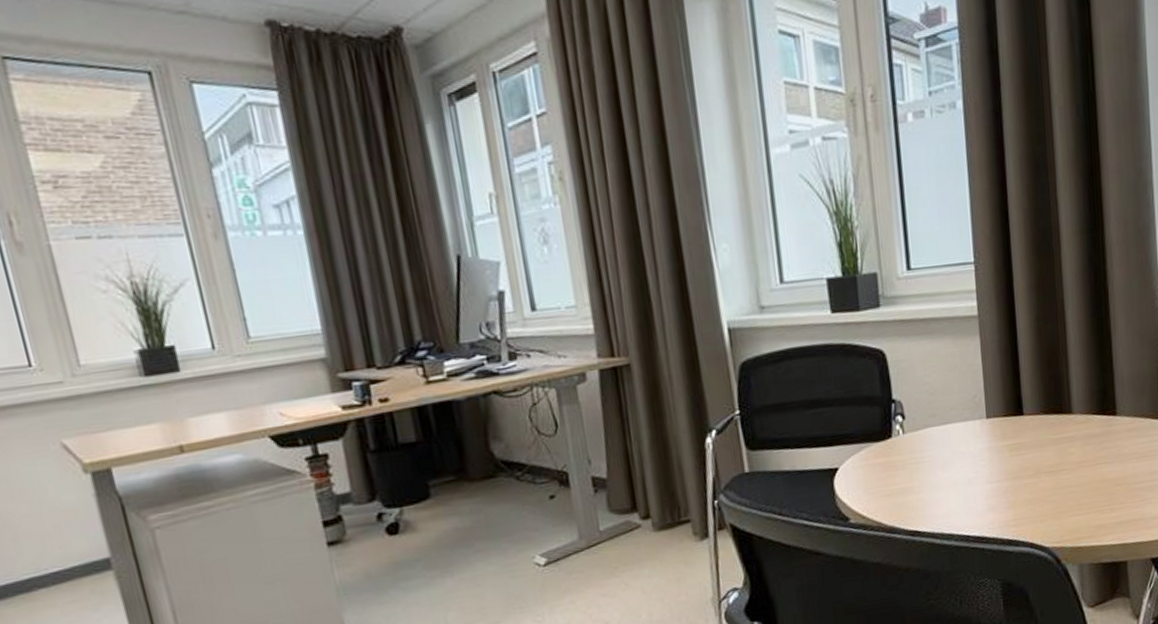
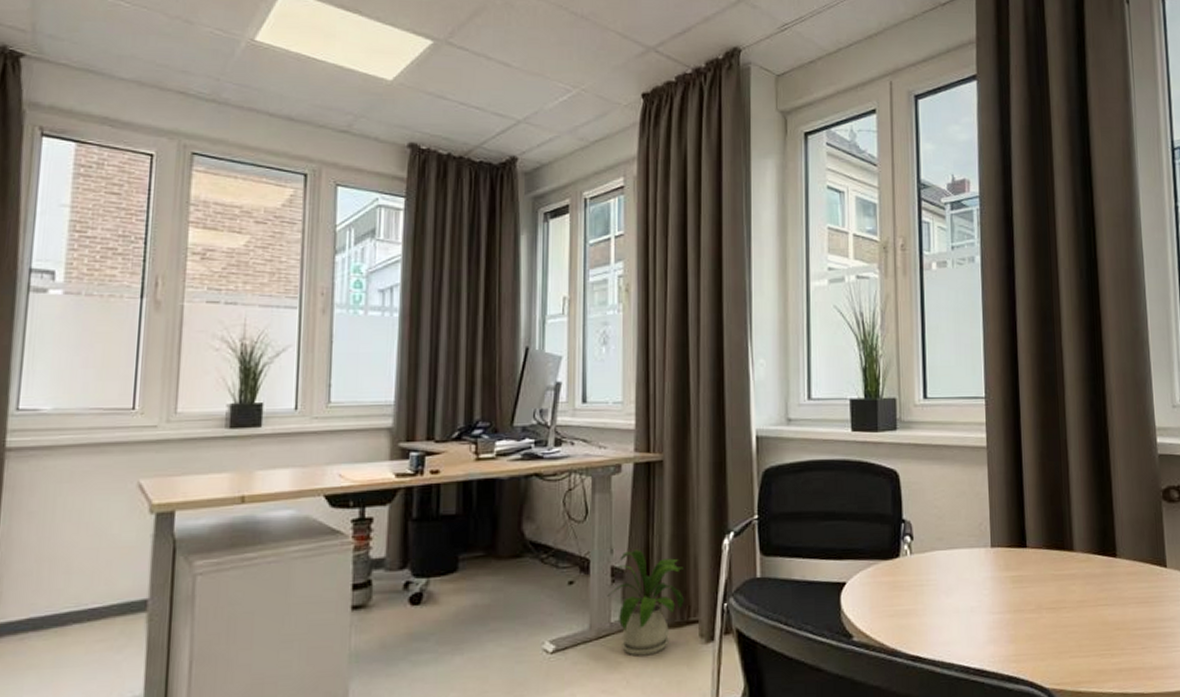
house plant: none [592,457,673,560] -> present [607,549,684,656]

